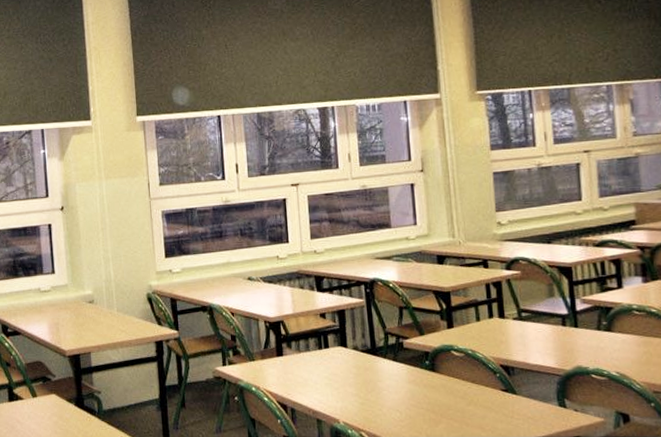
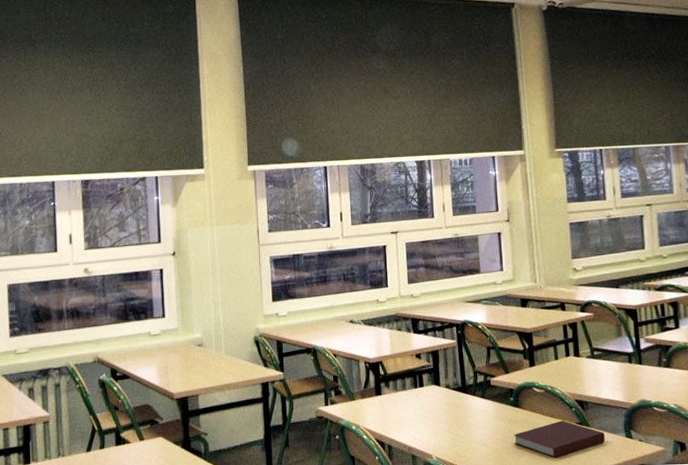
notebook: none [429,386,535,426] -> present [513,420,606,458]

